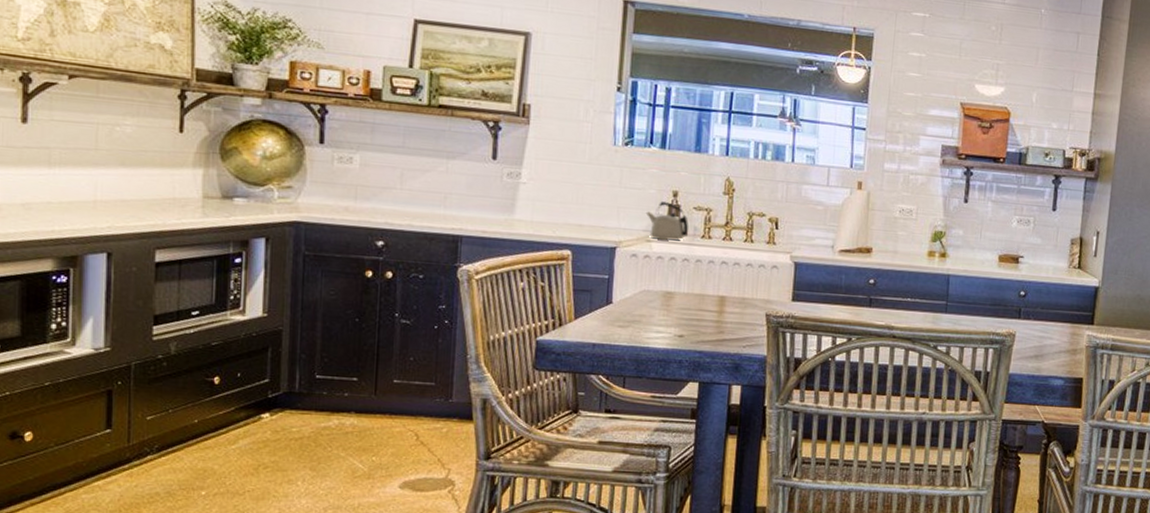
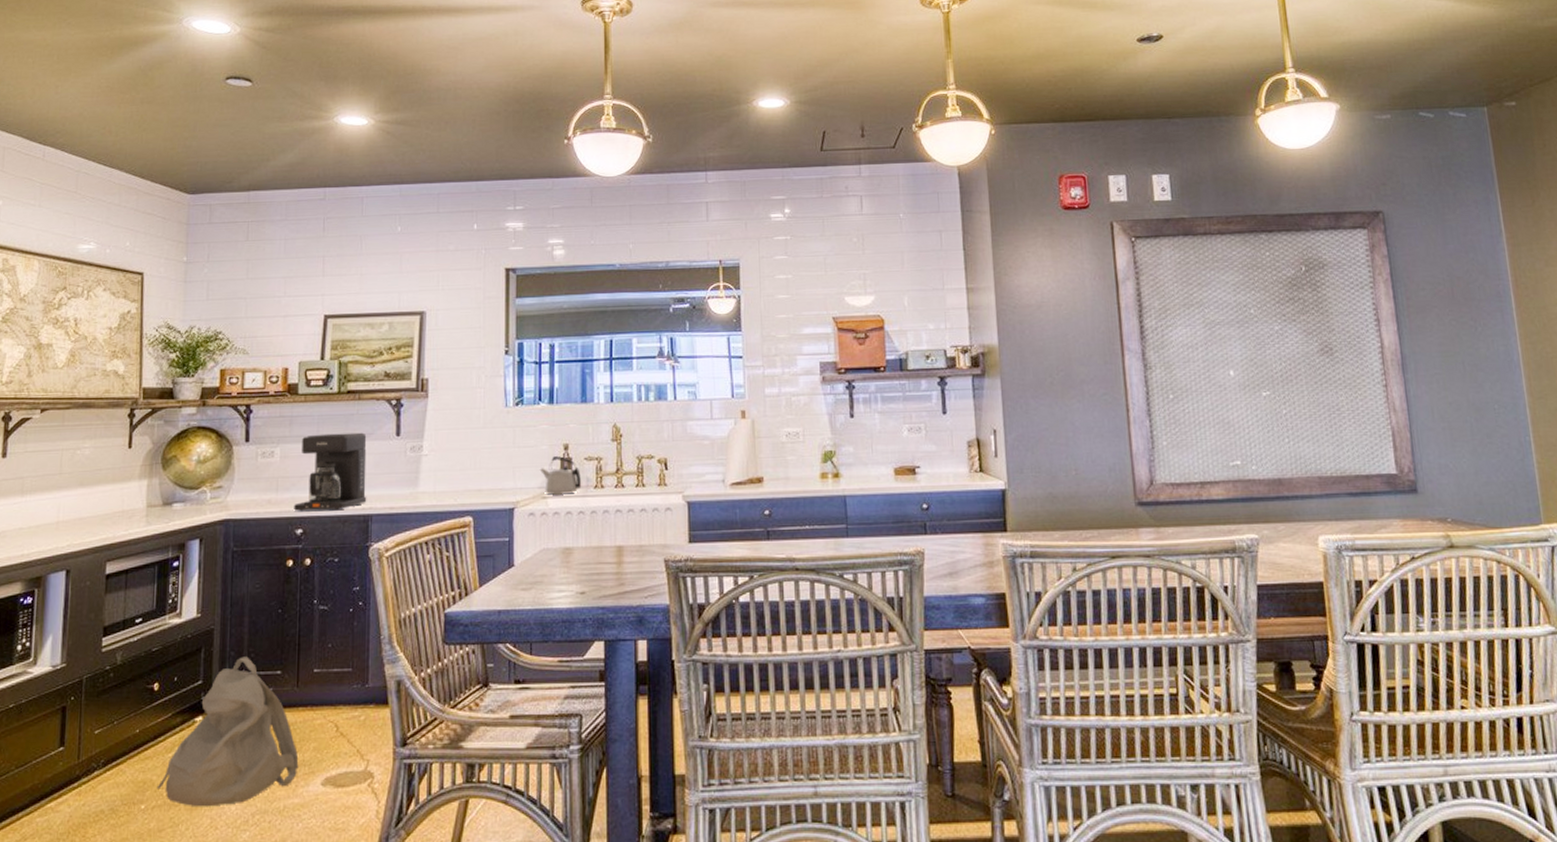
backpack: none [218,360,375,499] -> present [156,656,299,807]
coffee maker: none [374,146,459,228] -> present [294,432,367,512]

